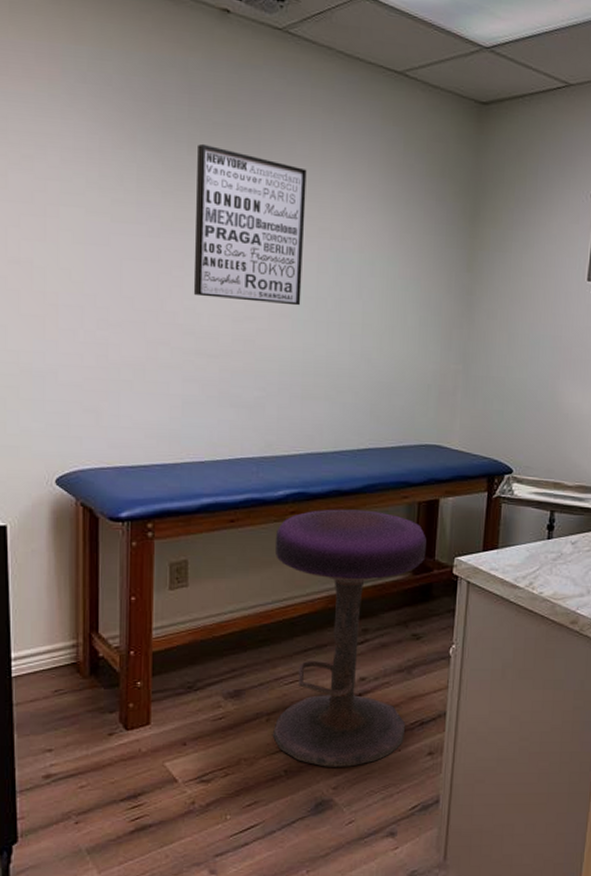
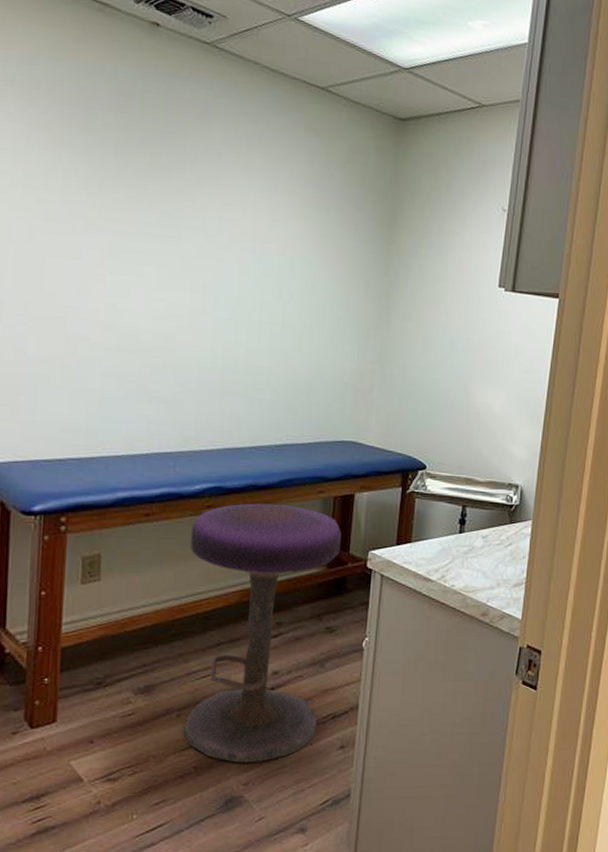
wall art: present [193,143,307,306] -> none [115,147,231,305]

